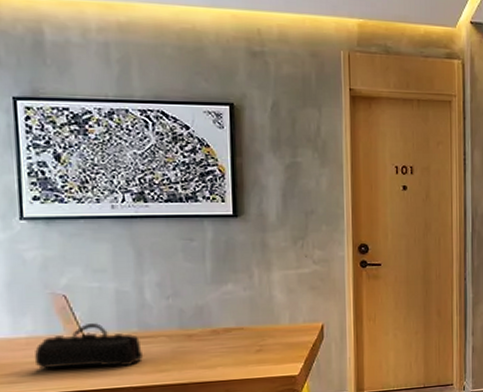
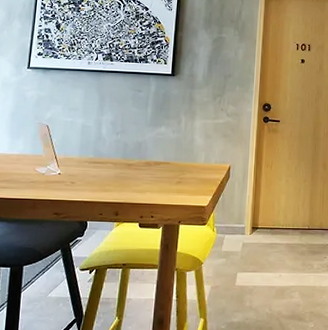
pencil case: present [34,323,142,370] -> none [20,148,94,184]

